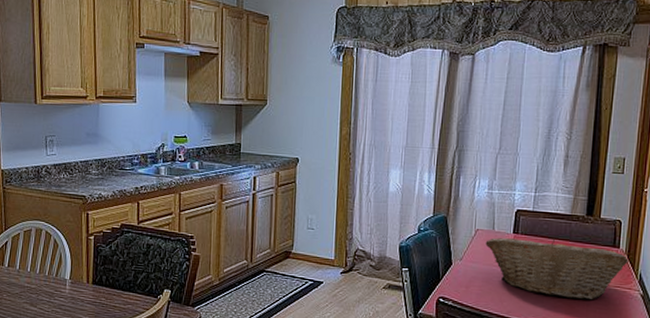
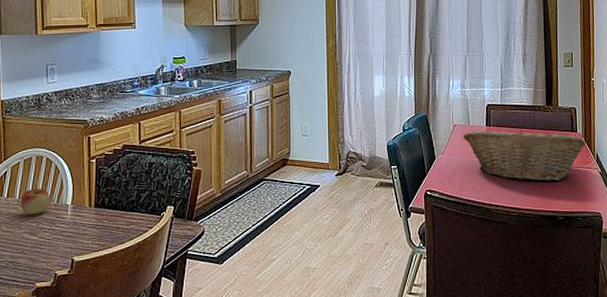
apple: none [21,261,50,287] -> present [21,189,51,215]

